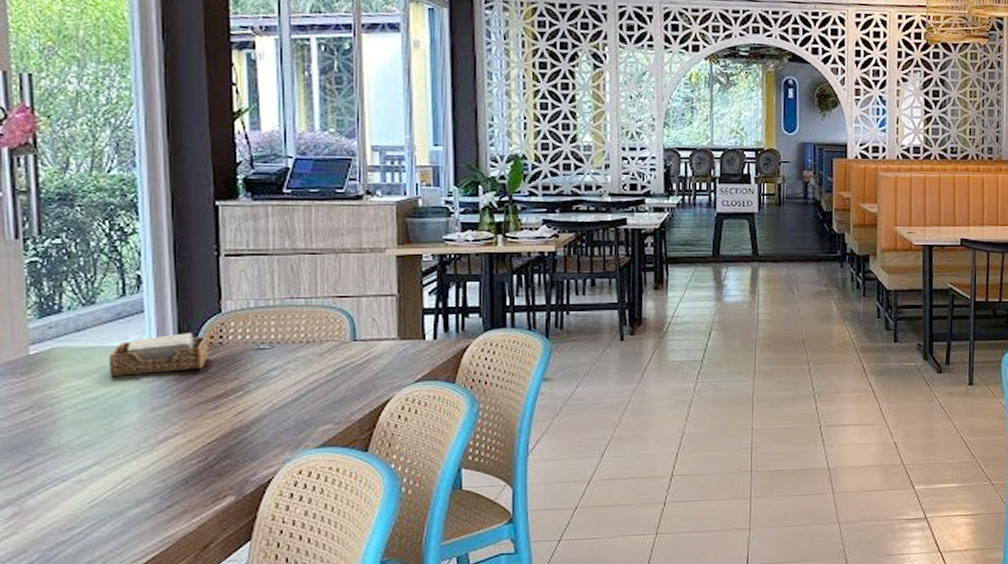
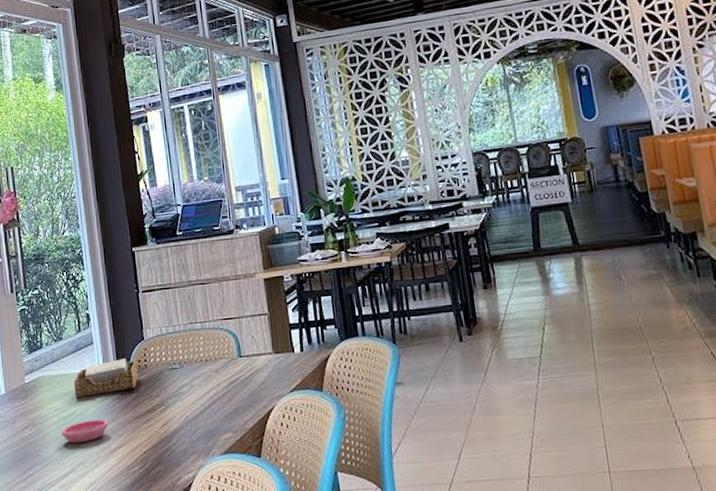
saucer: none [83,403,158,431] -> present [61,419,109,444]

